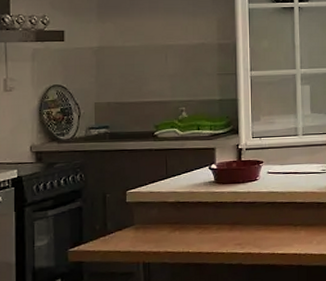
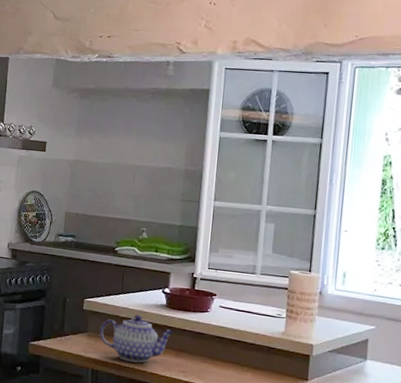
teapot: none [148,197,226,246] -> present [100,315,175,363]

